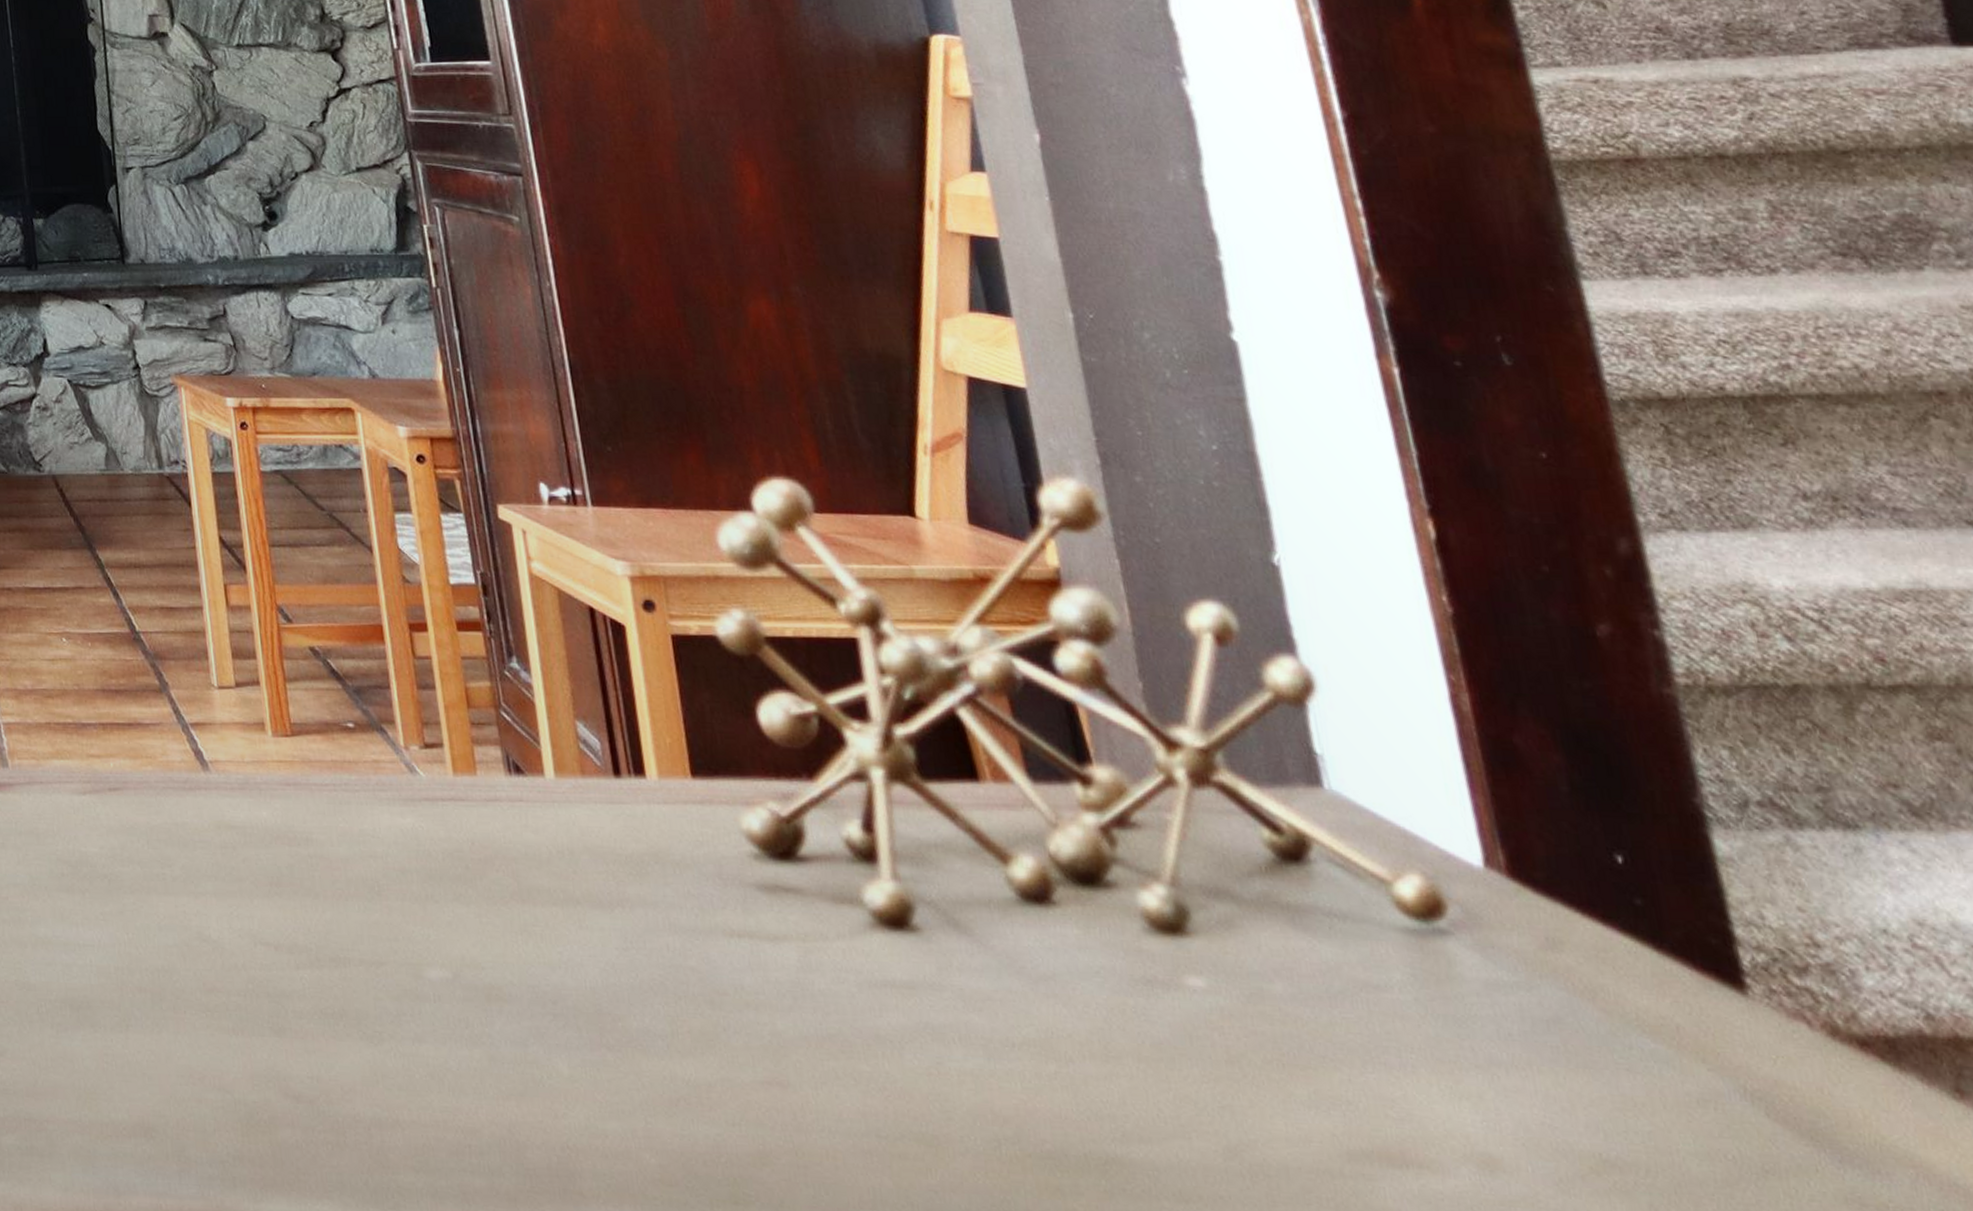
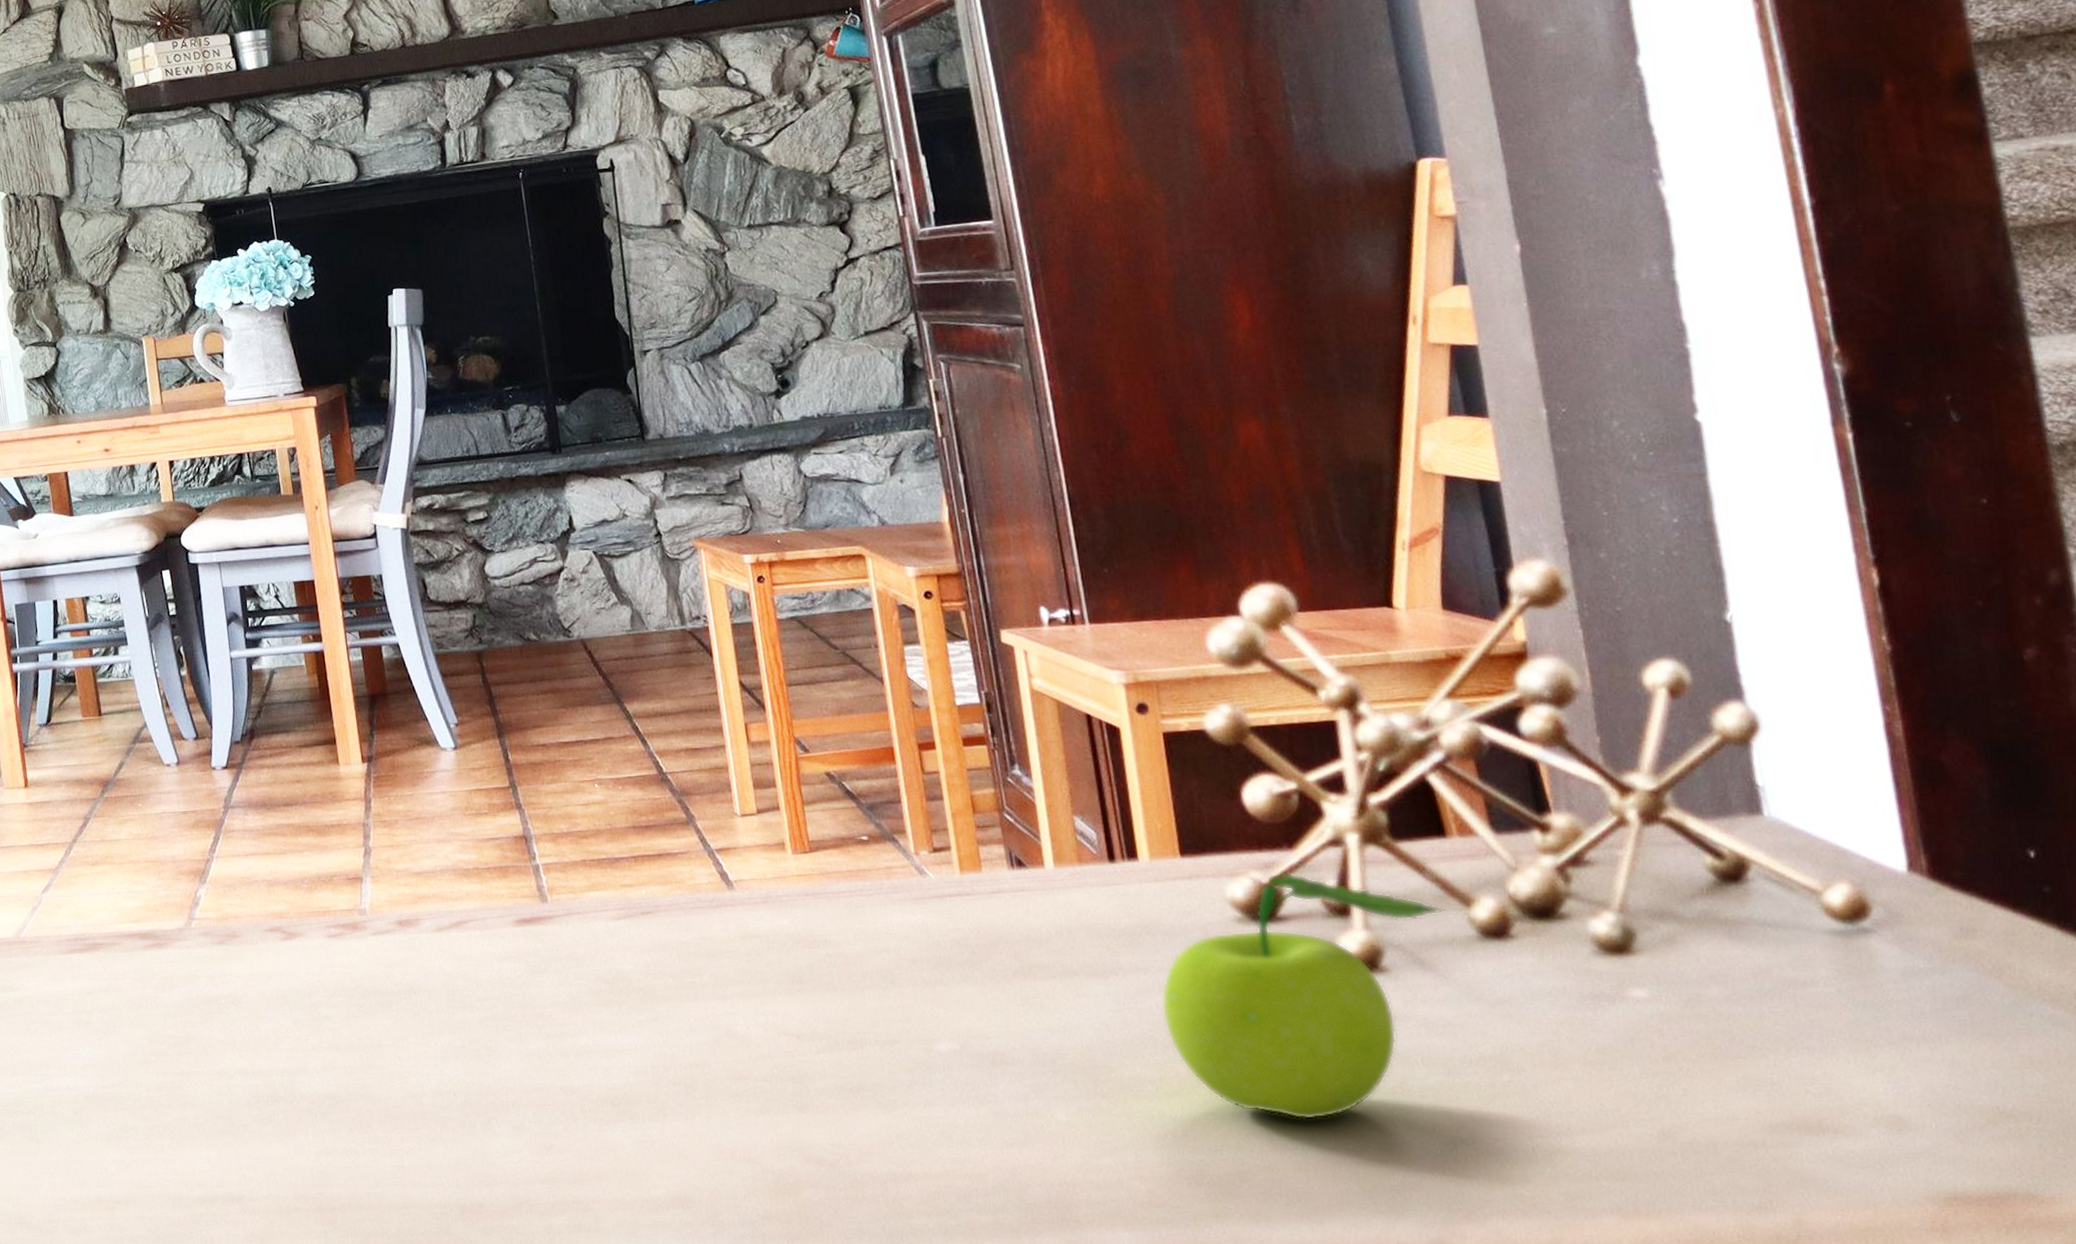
fruit: none [672,805,984,1099] -> present [1161,871,1448,1120]

